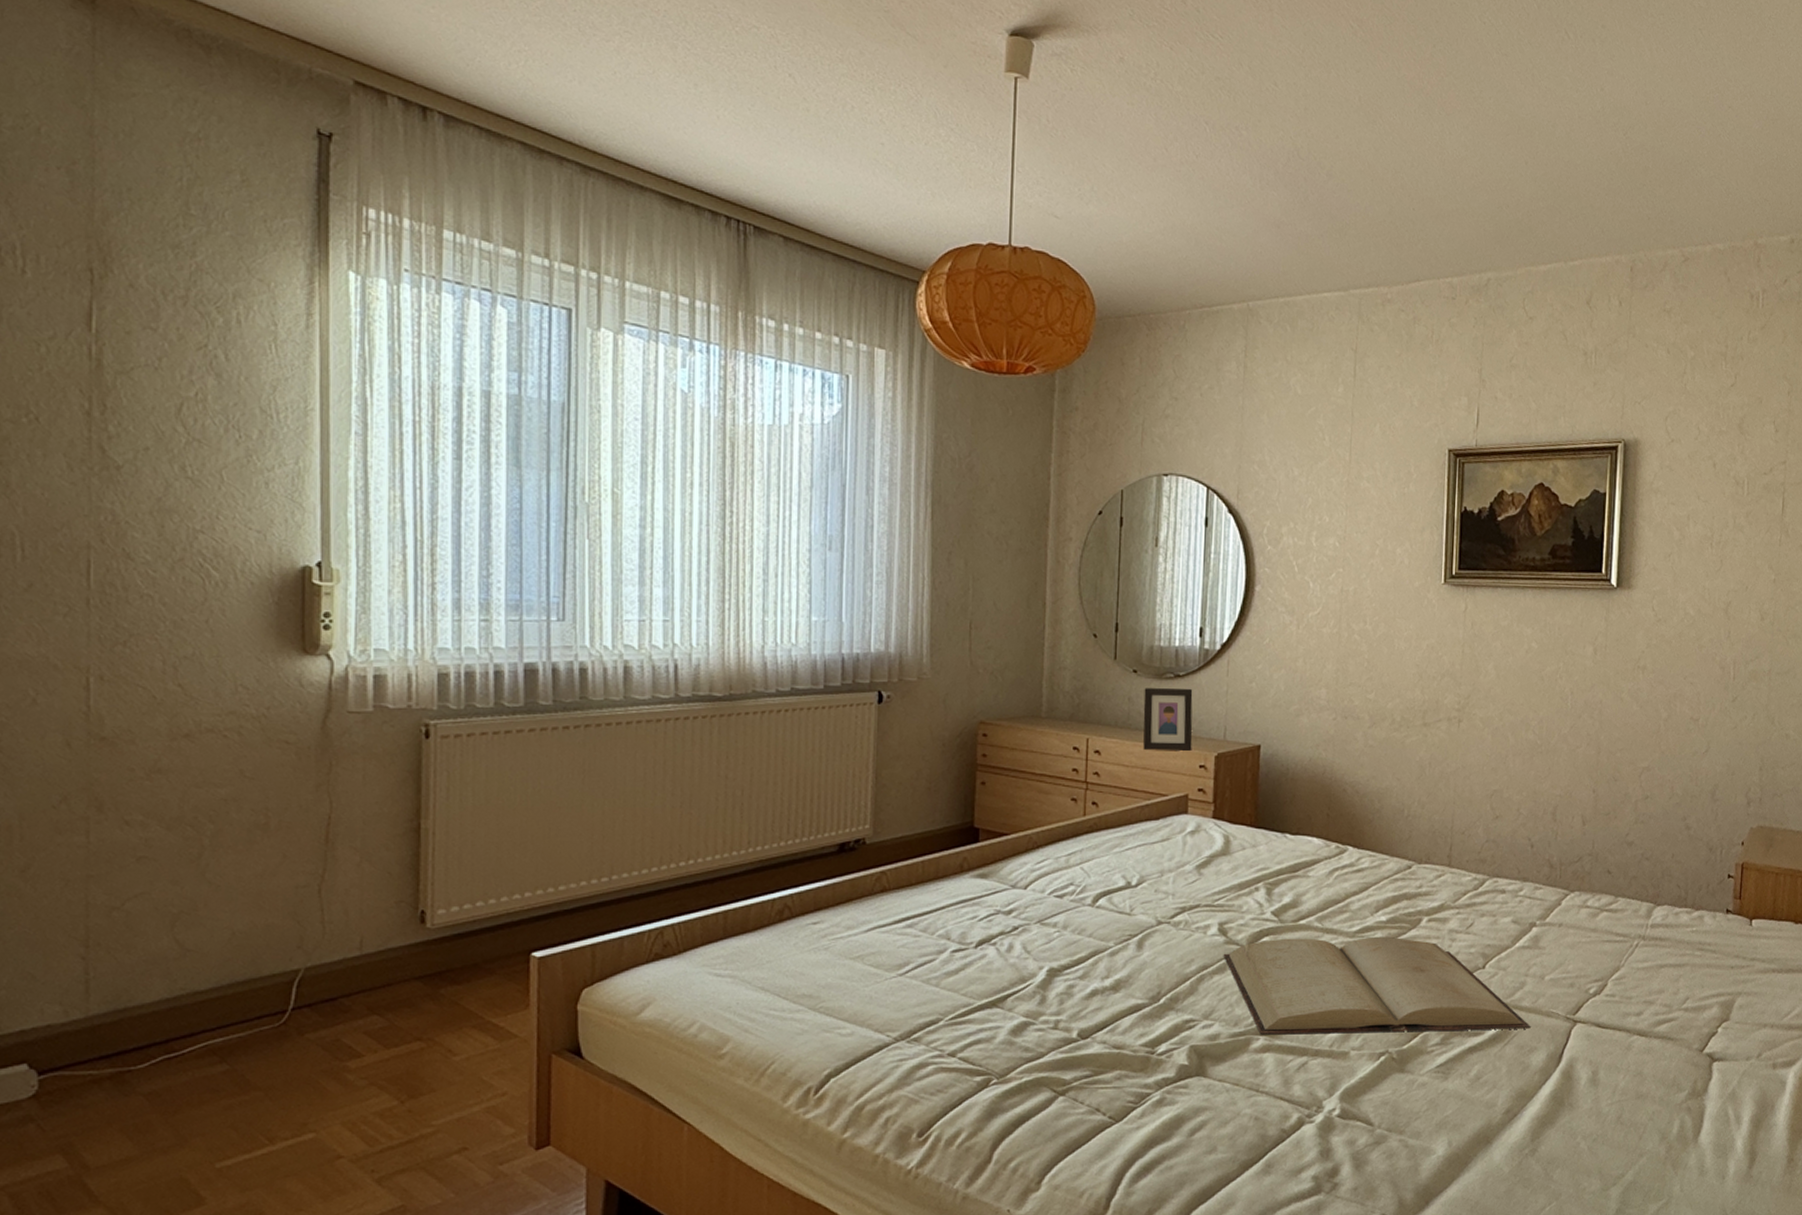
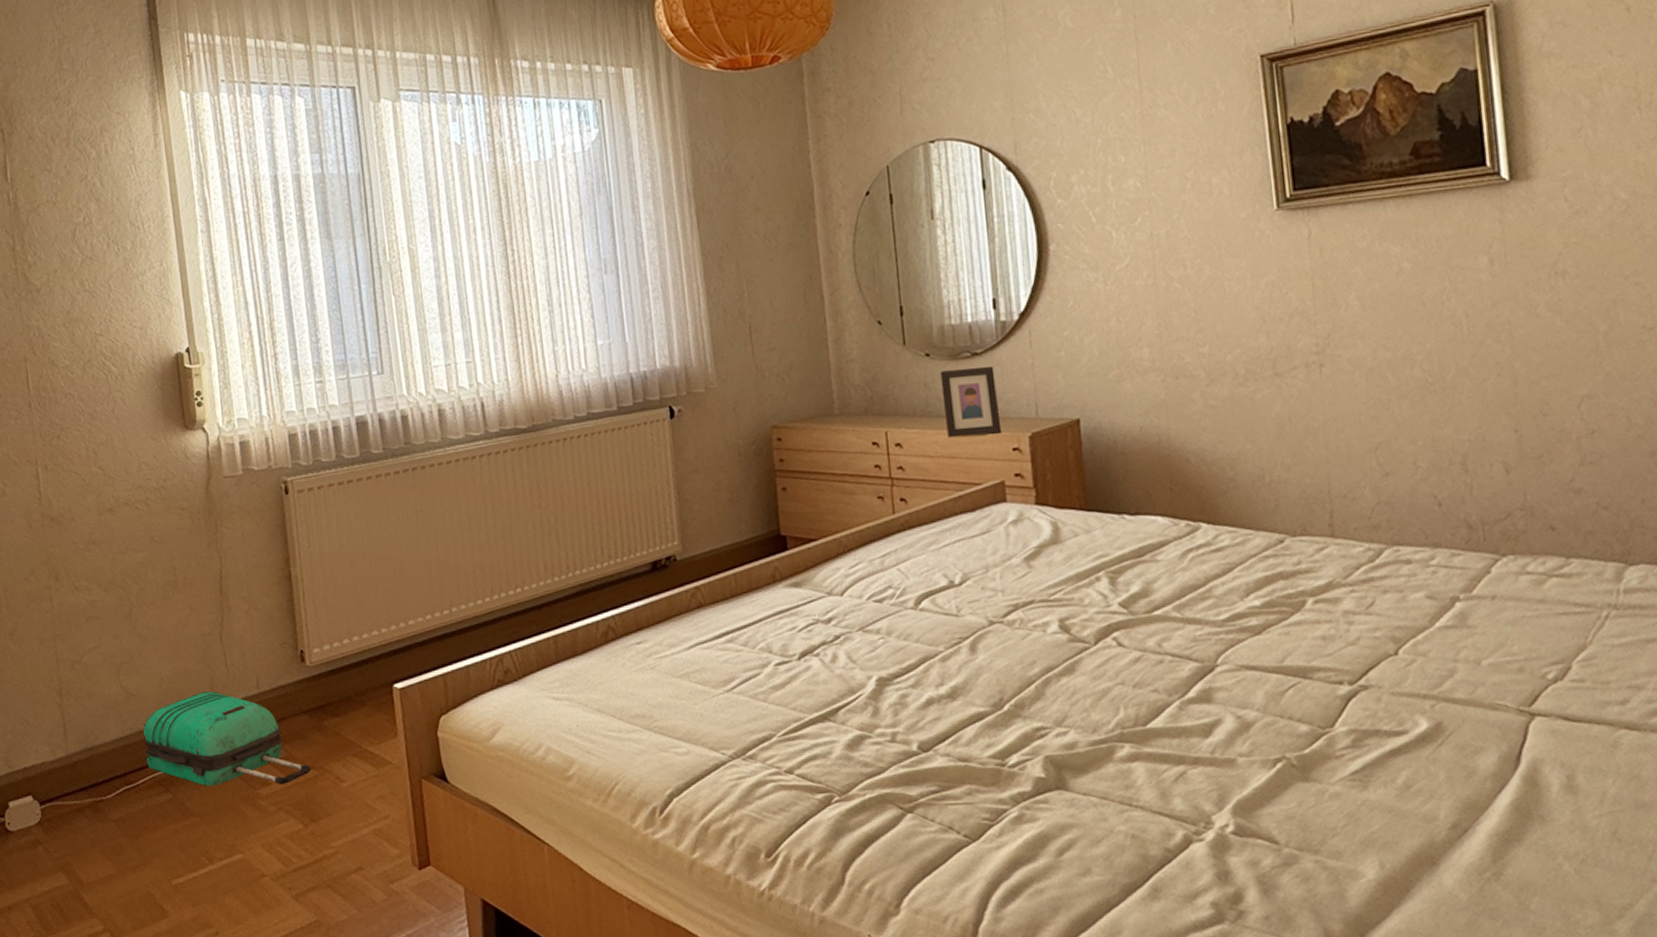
suitcase: none [194,951,417,1057] -> present [142,691,311,786]
book: present [1223,937,1531,1035] -> none [1068,624,1471,742]

